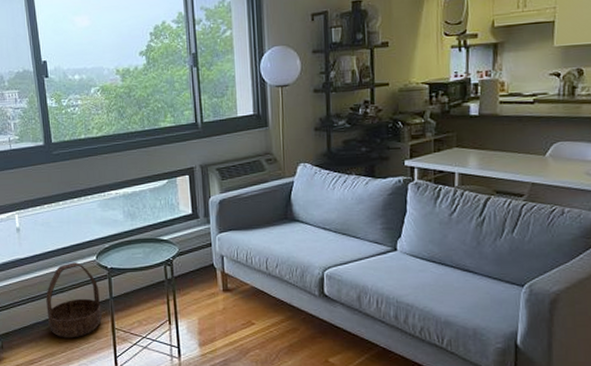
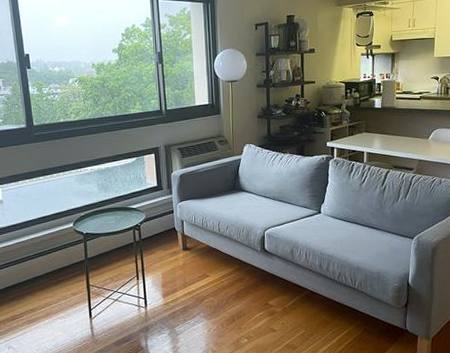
basket: present [46,262,102,338] -> none [27,229,78,296]

